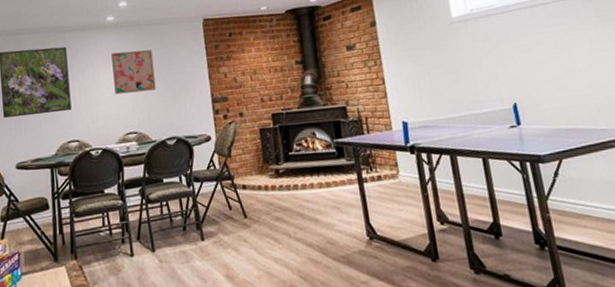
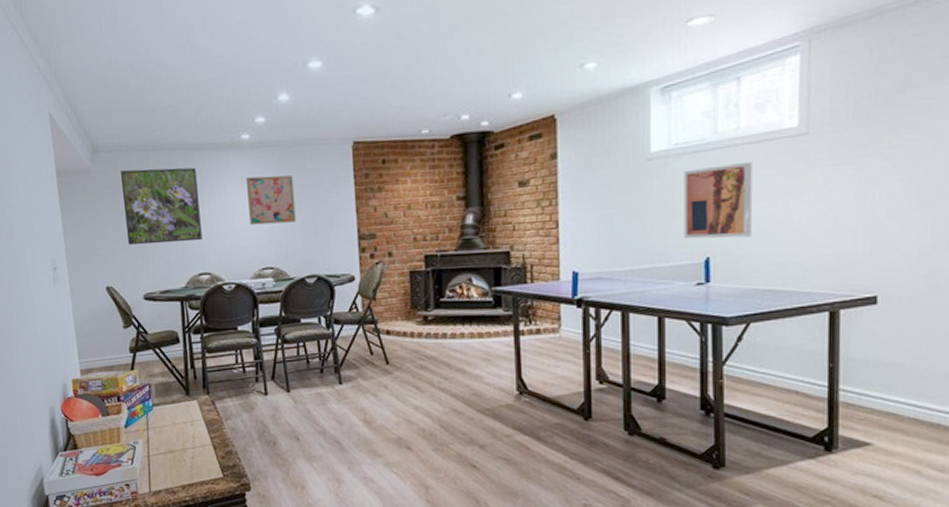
wall art: none [482,21,548,88] -> present [684,161,752,239]

